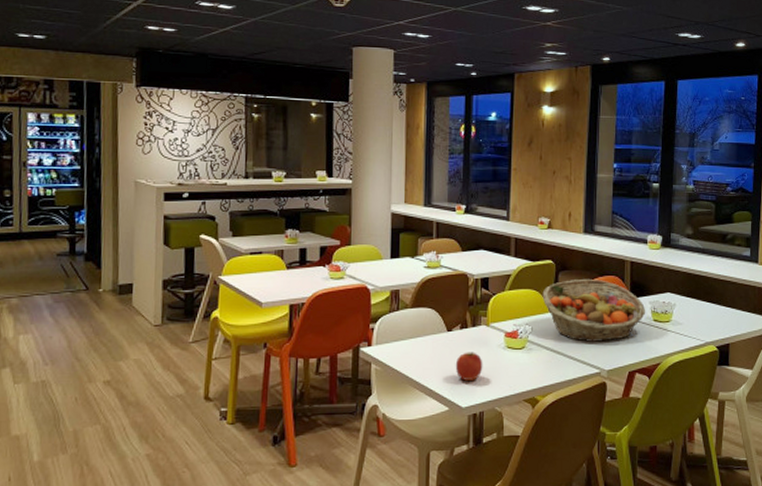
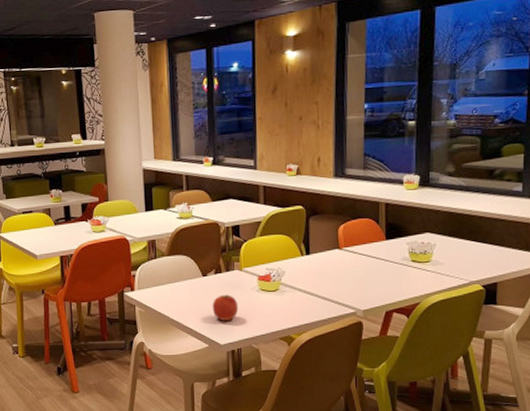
fruit basket: present [542,278,646,342] -> none [293,222,403,283]

